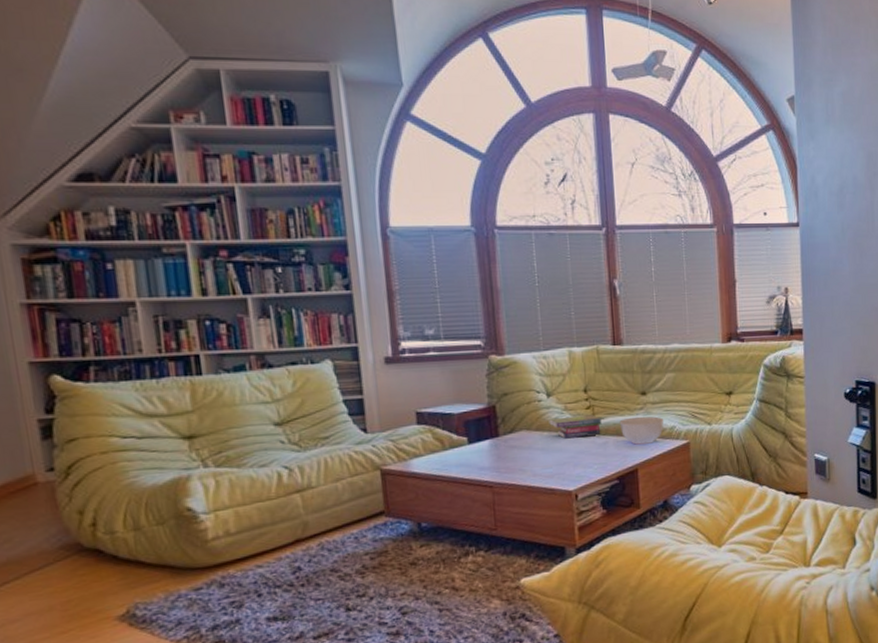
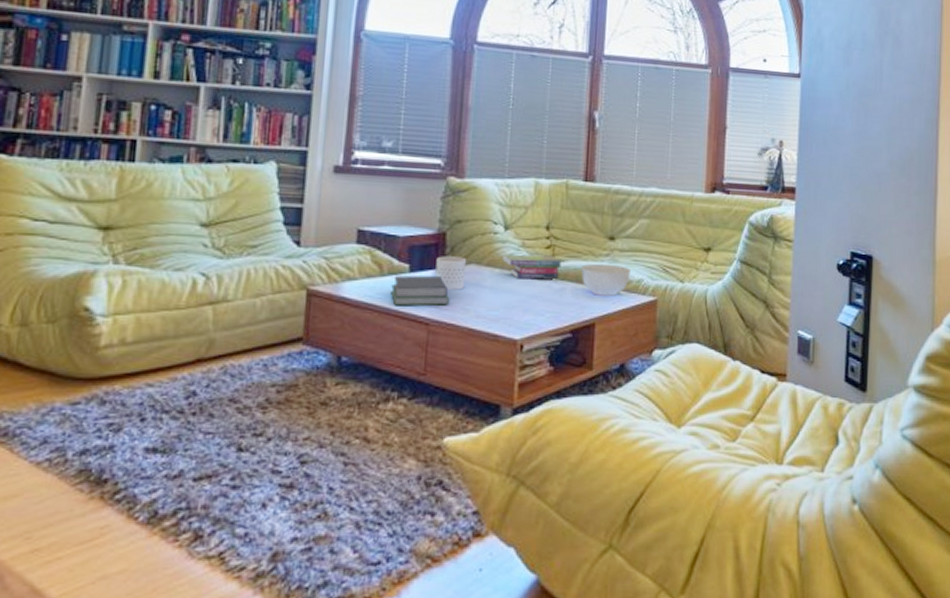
book: none [454,445,508,475] -> present [391,275,450,306]
mug: none [490,425,520,457] -> present [435,256,467,291]

